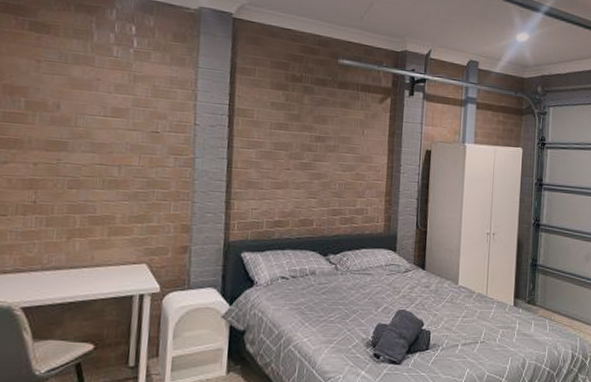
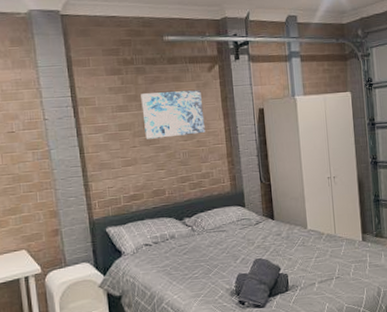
wall art: none [301,114,369,166] -> present [141,90,205,139]

